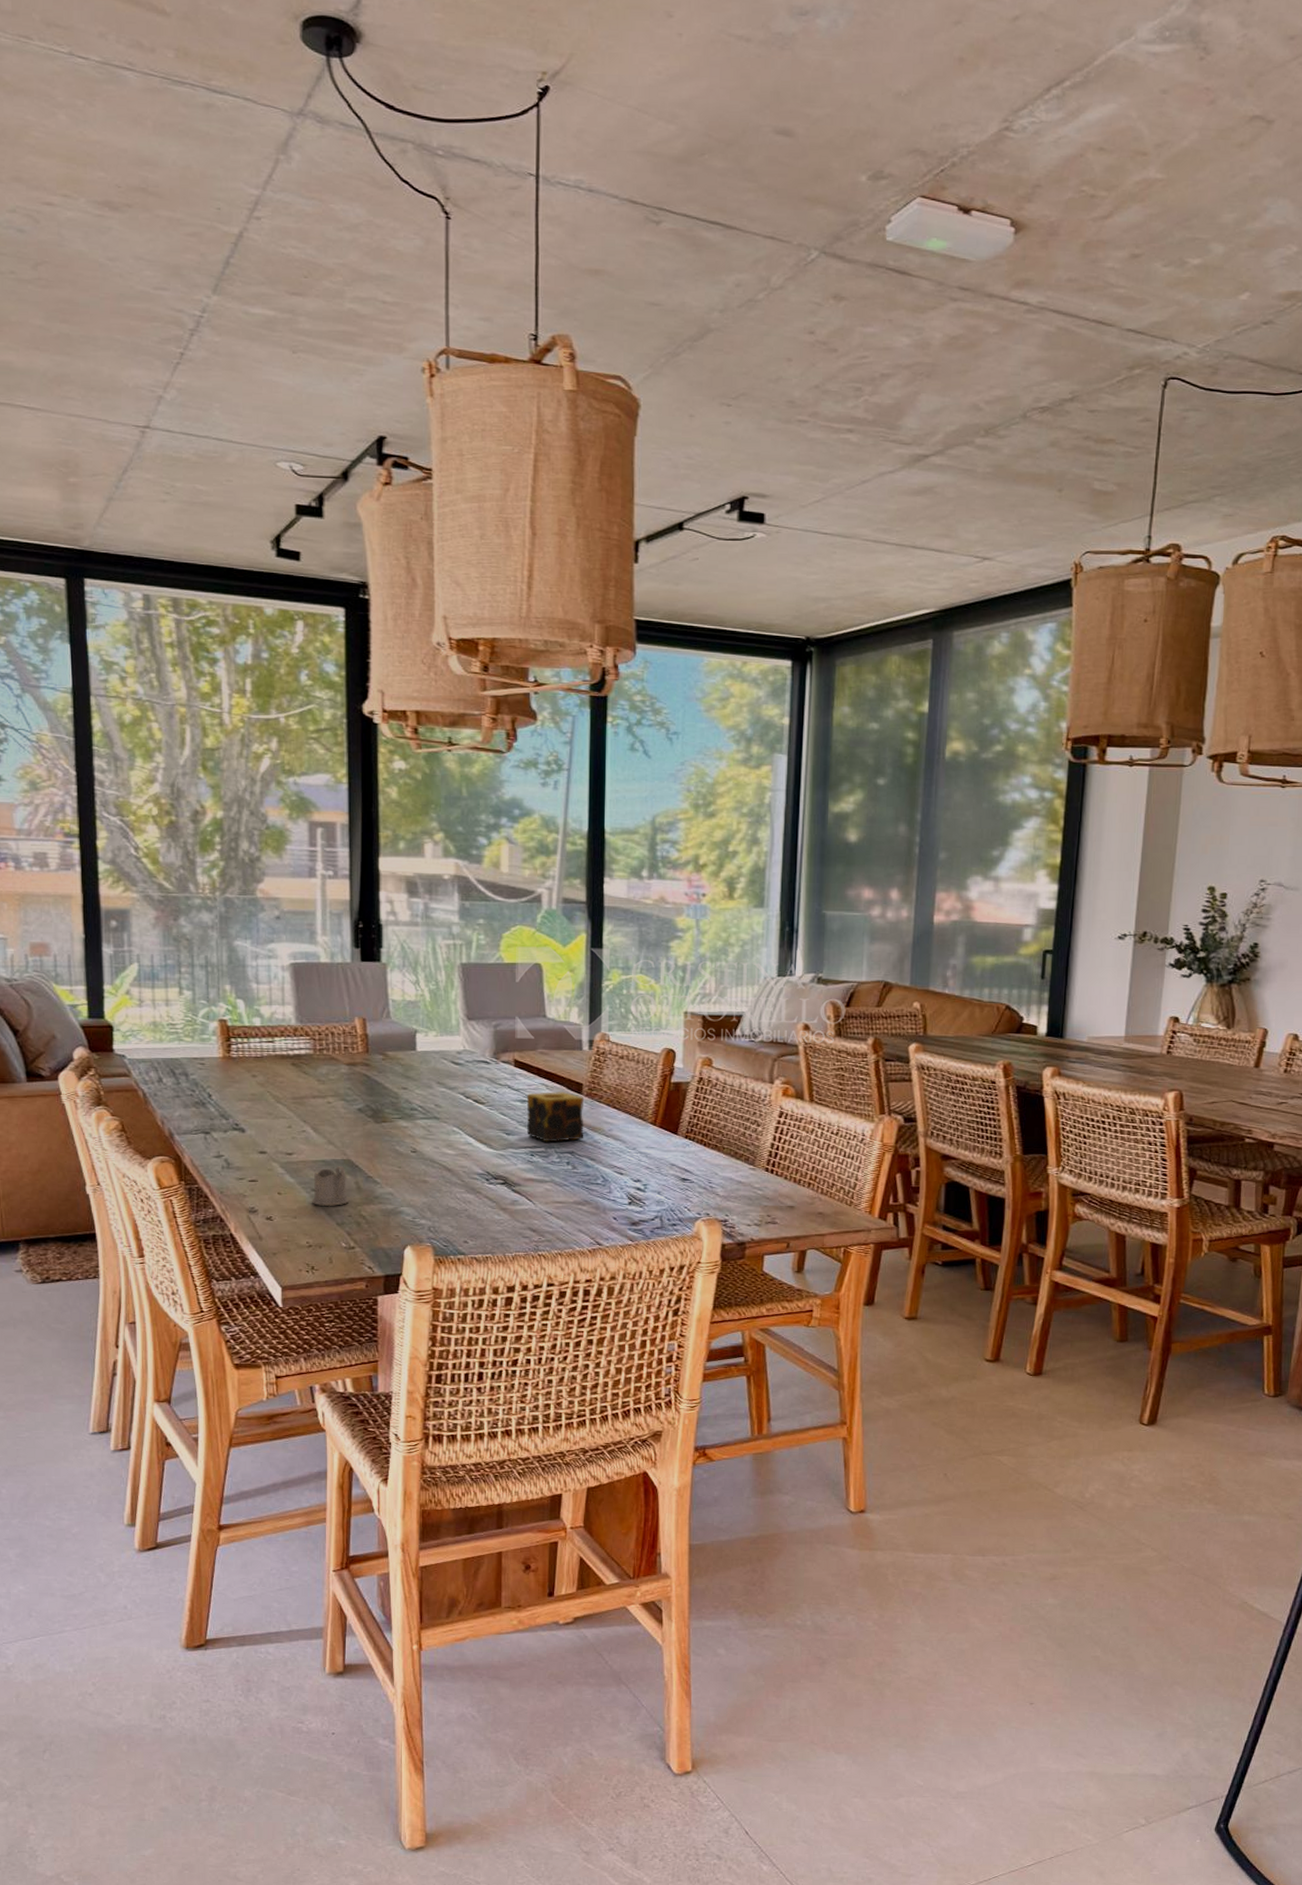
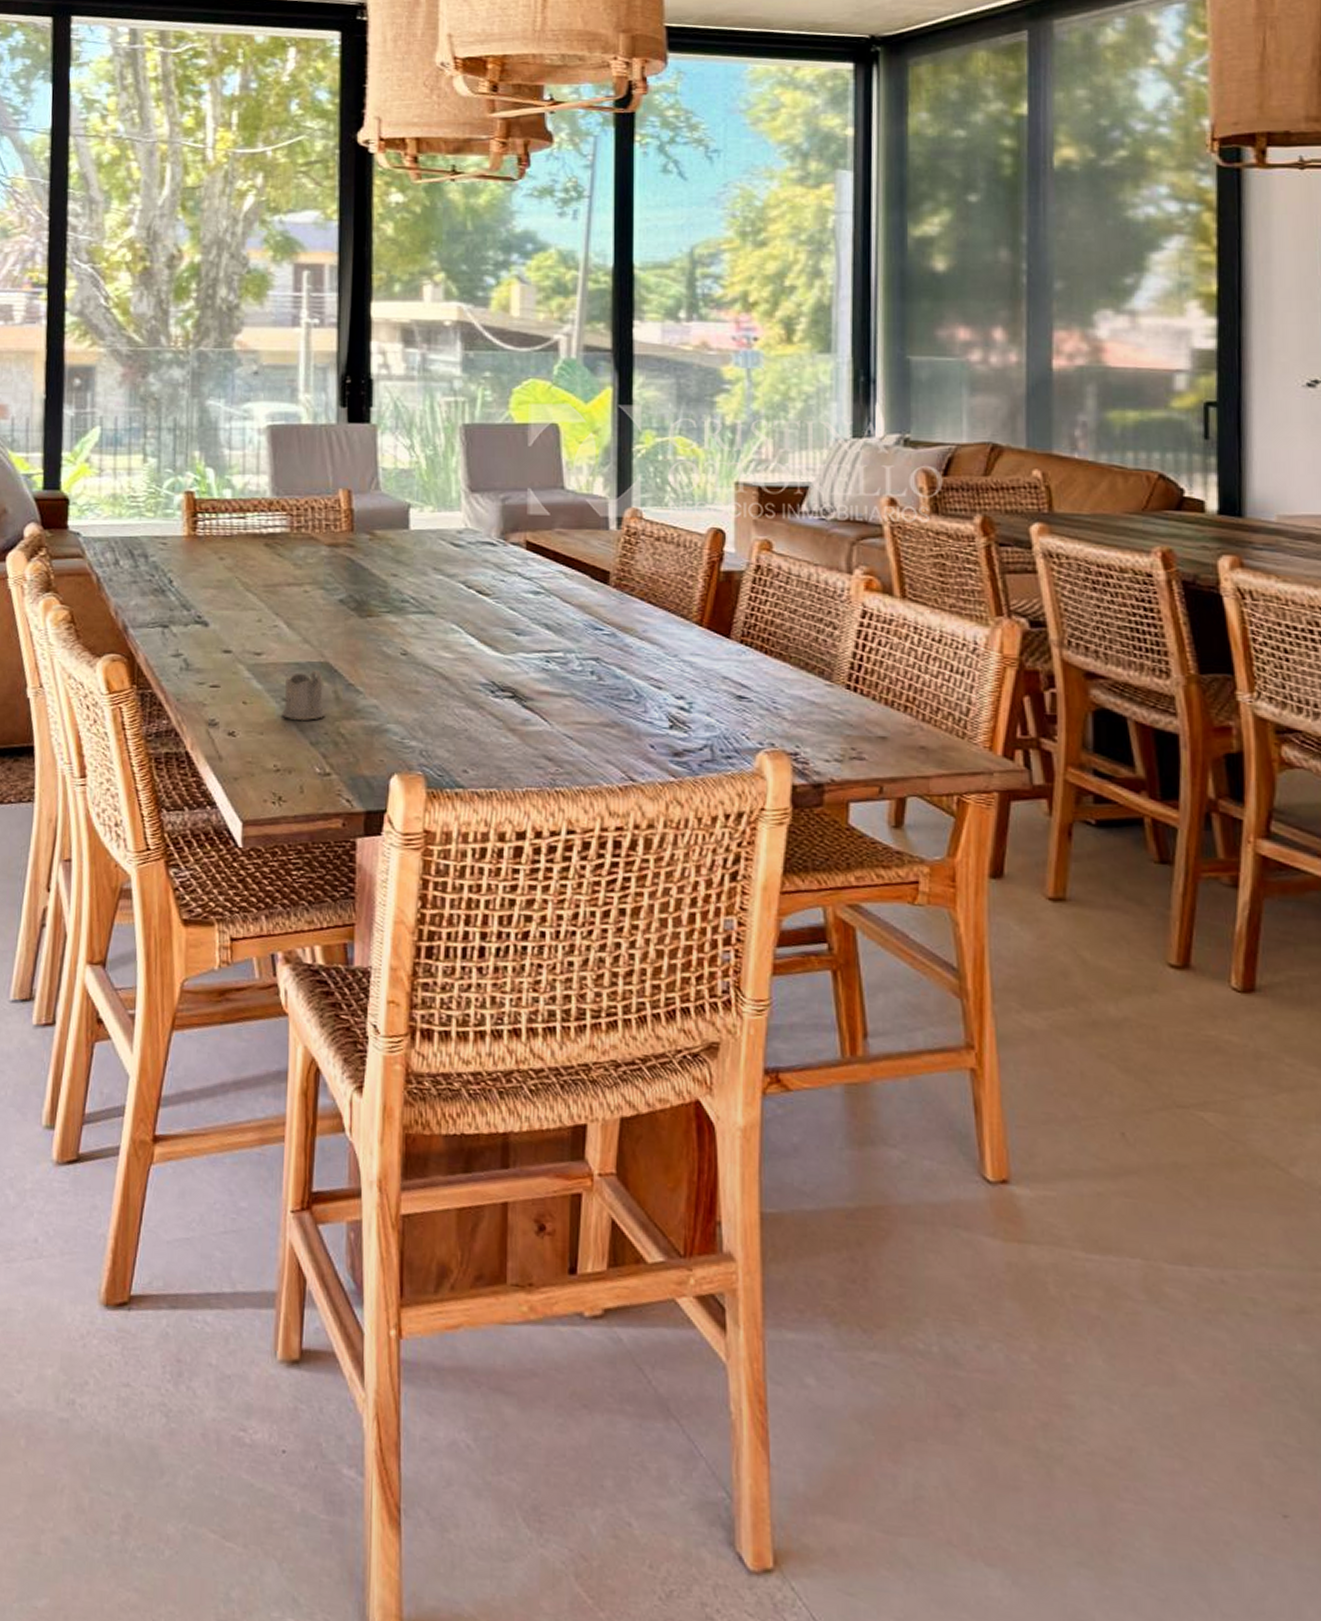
candle: present [526,1092,584,1143] -> none [540,581,612,646]

